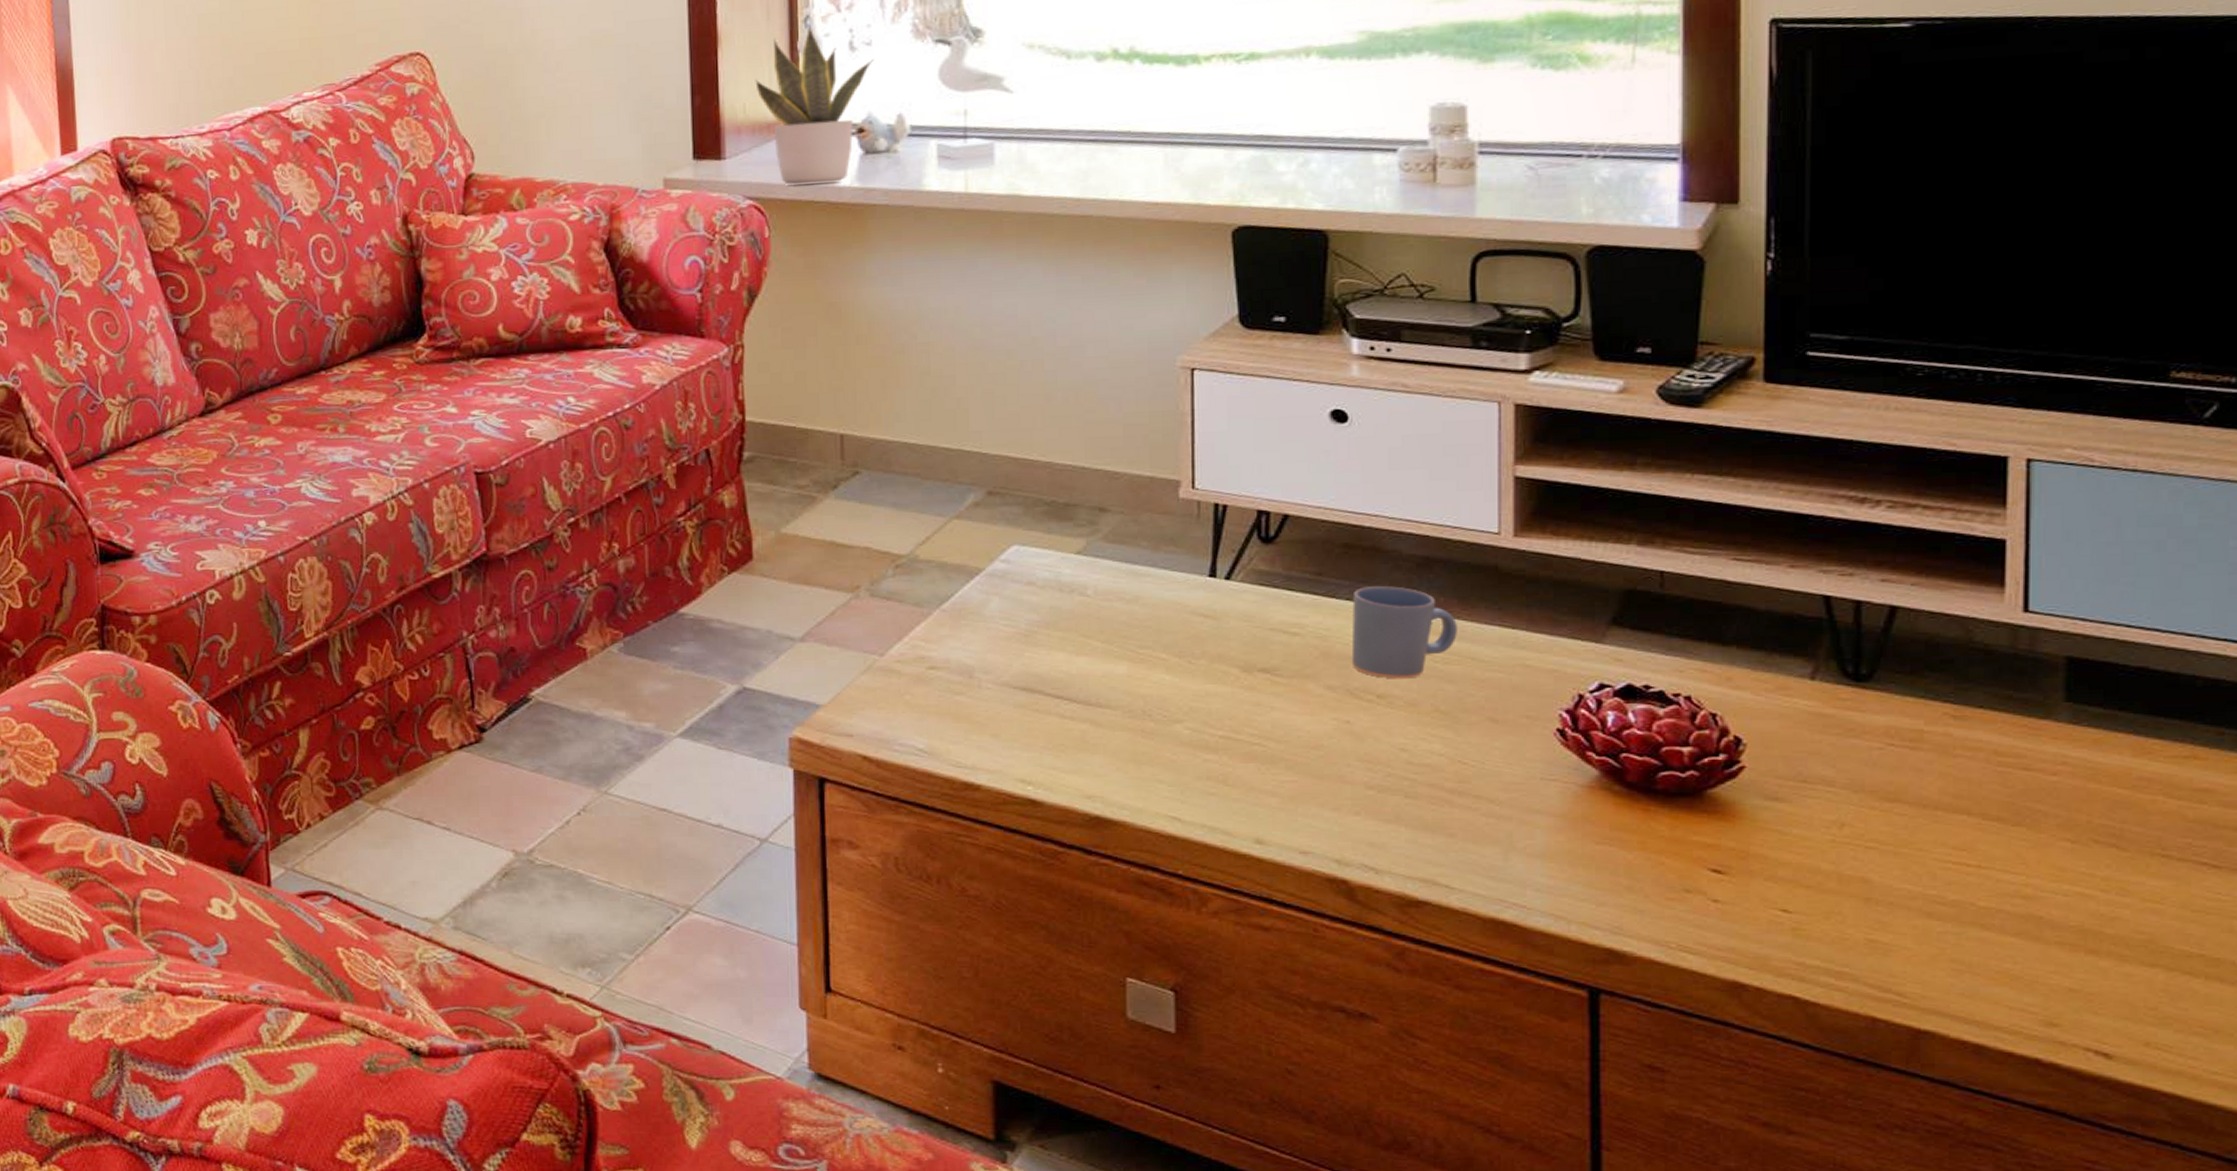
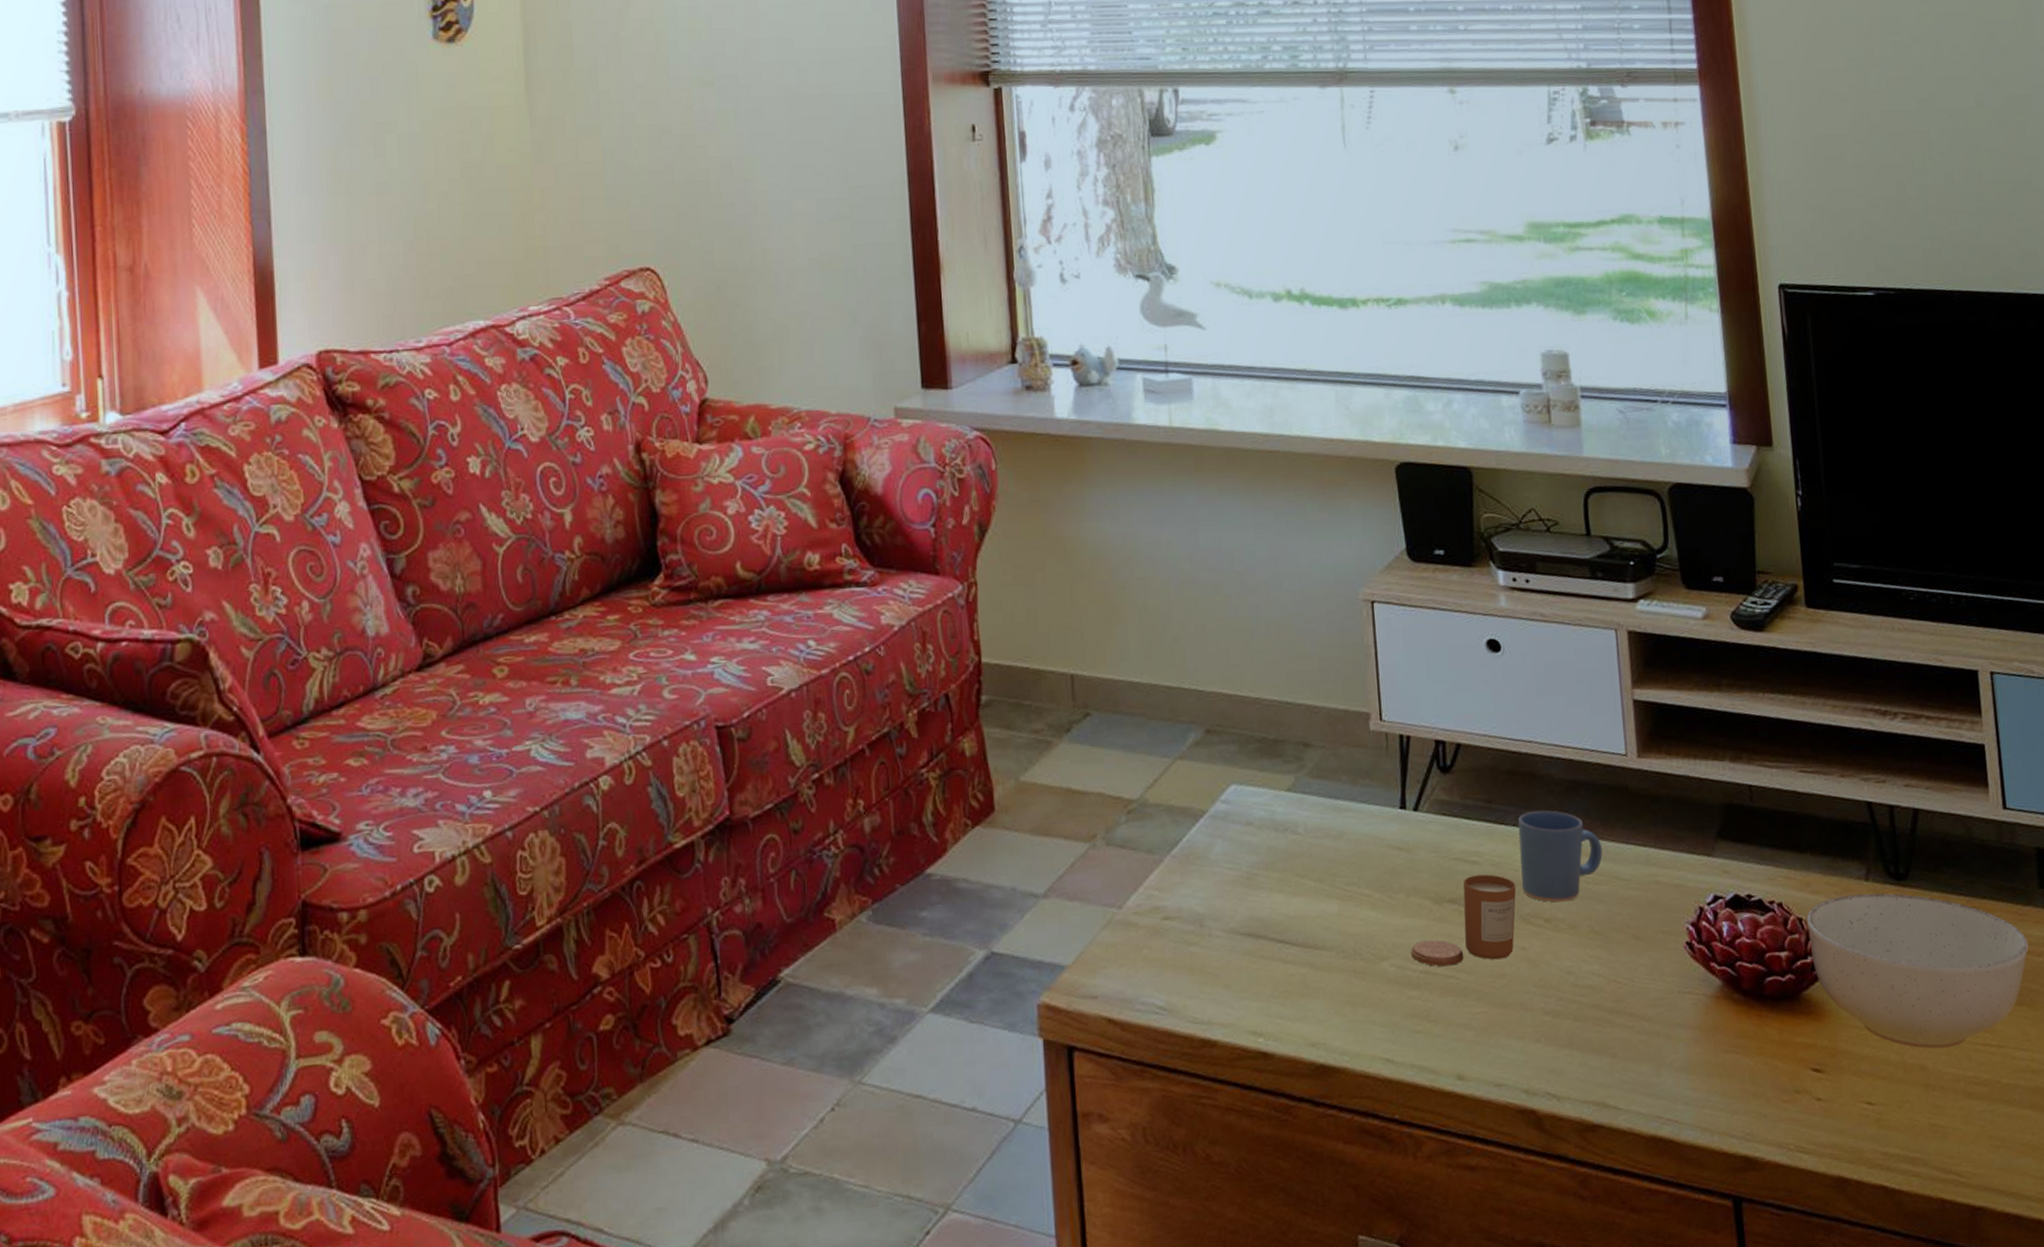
potted plant: present [755,23,874,185] -> none [976,253,1083,416]
candle: none [1210,646,1345,734] -> present [1411,874,1516,967]
bowl: none [1722,692,2040,862] -> present [1806,893,2029,1049]

